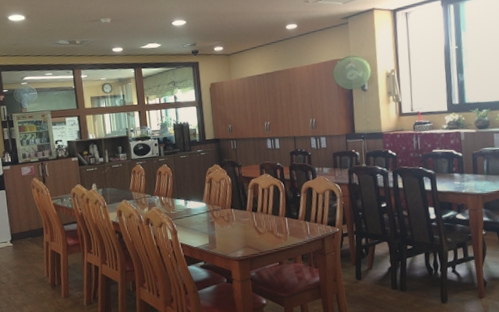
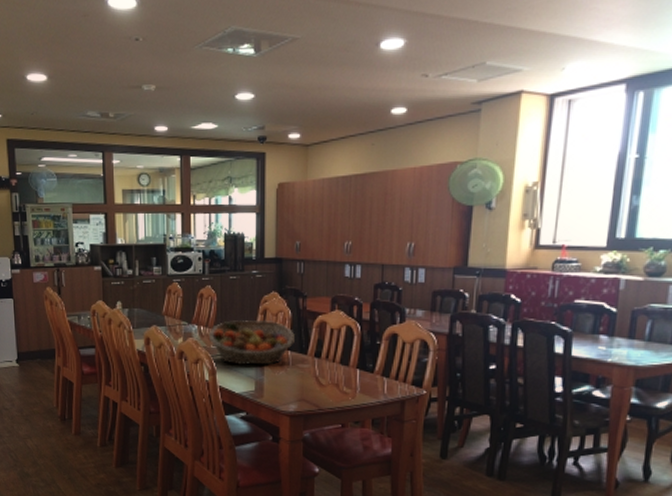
fruit basket: none [169,187,236,225] -> present [210,319,295,365]

